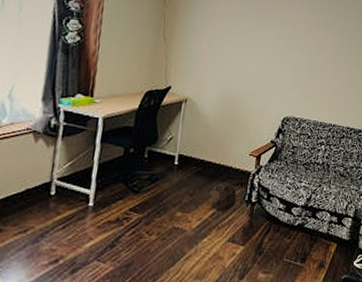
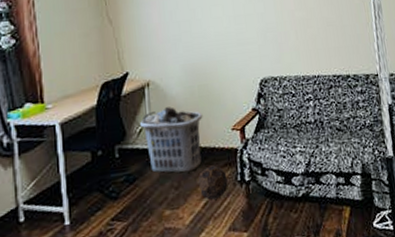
clothes hamper: none [171,123,227,184] -> present [140,107,203,173]

